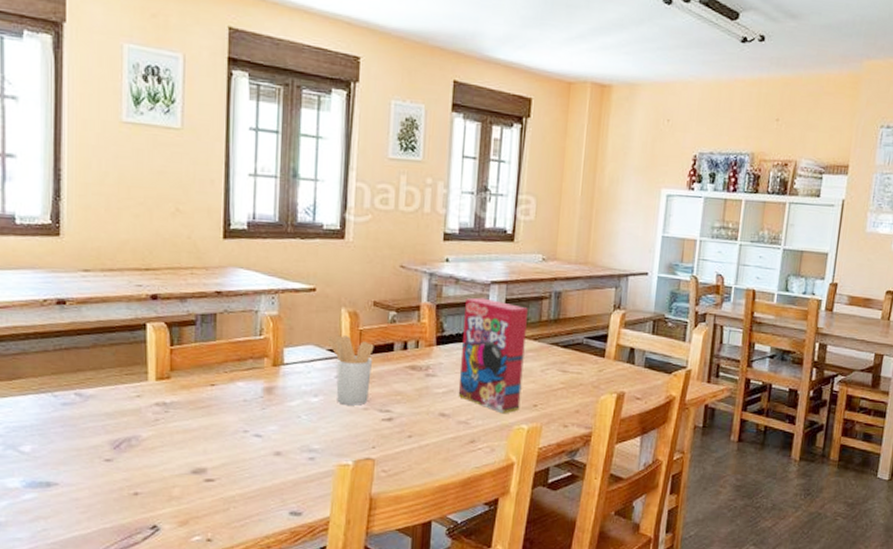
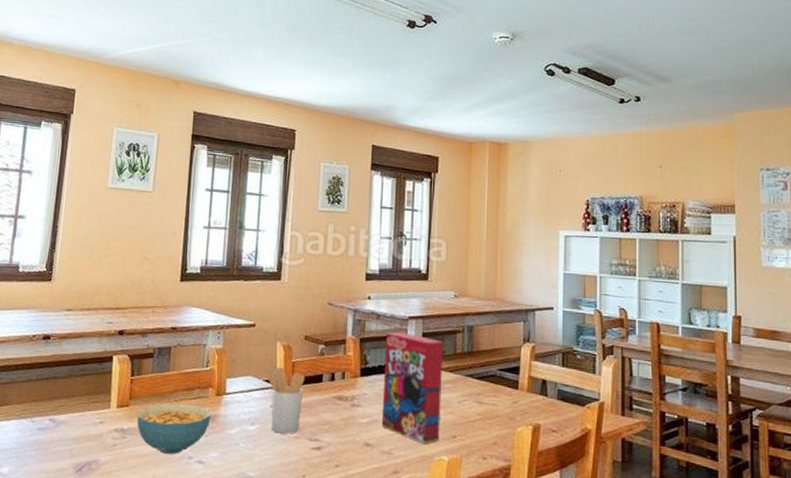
cereal bowl: none [180,374,268,428] -> present [136,403,212,454]

